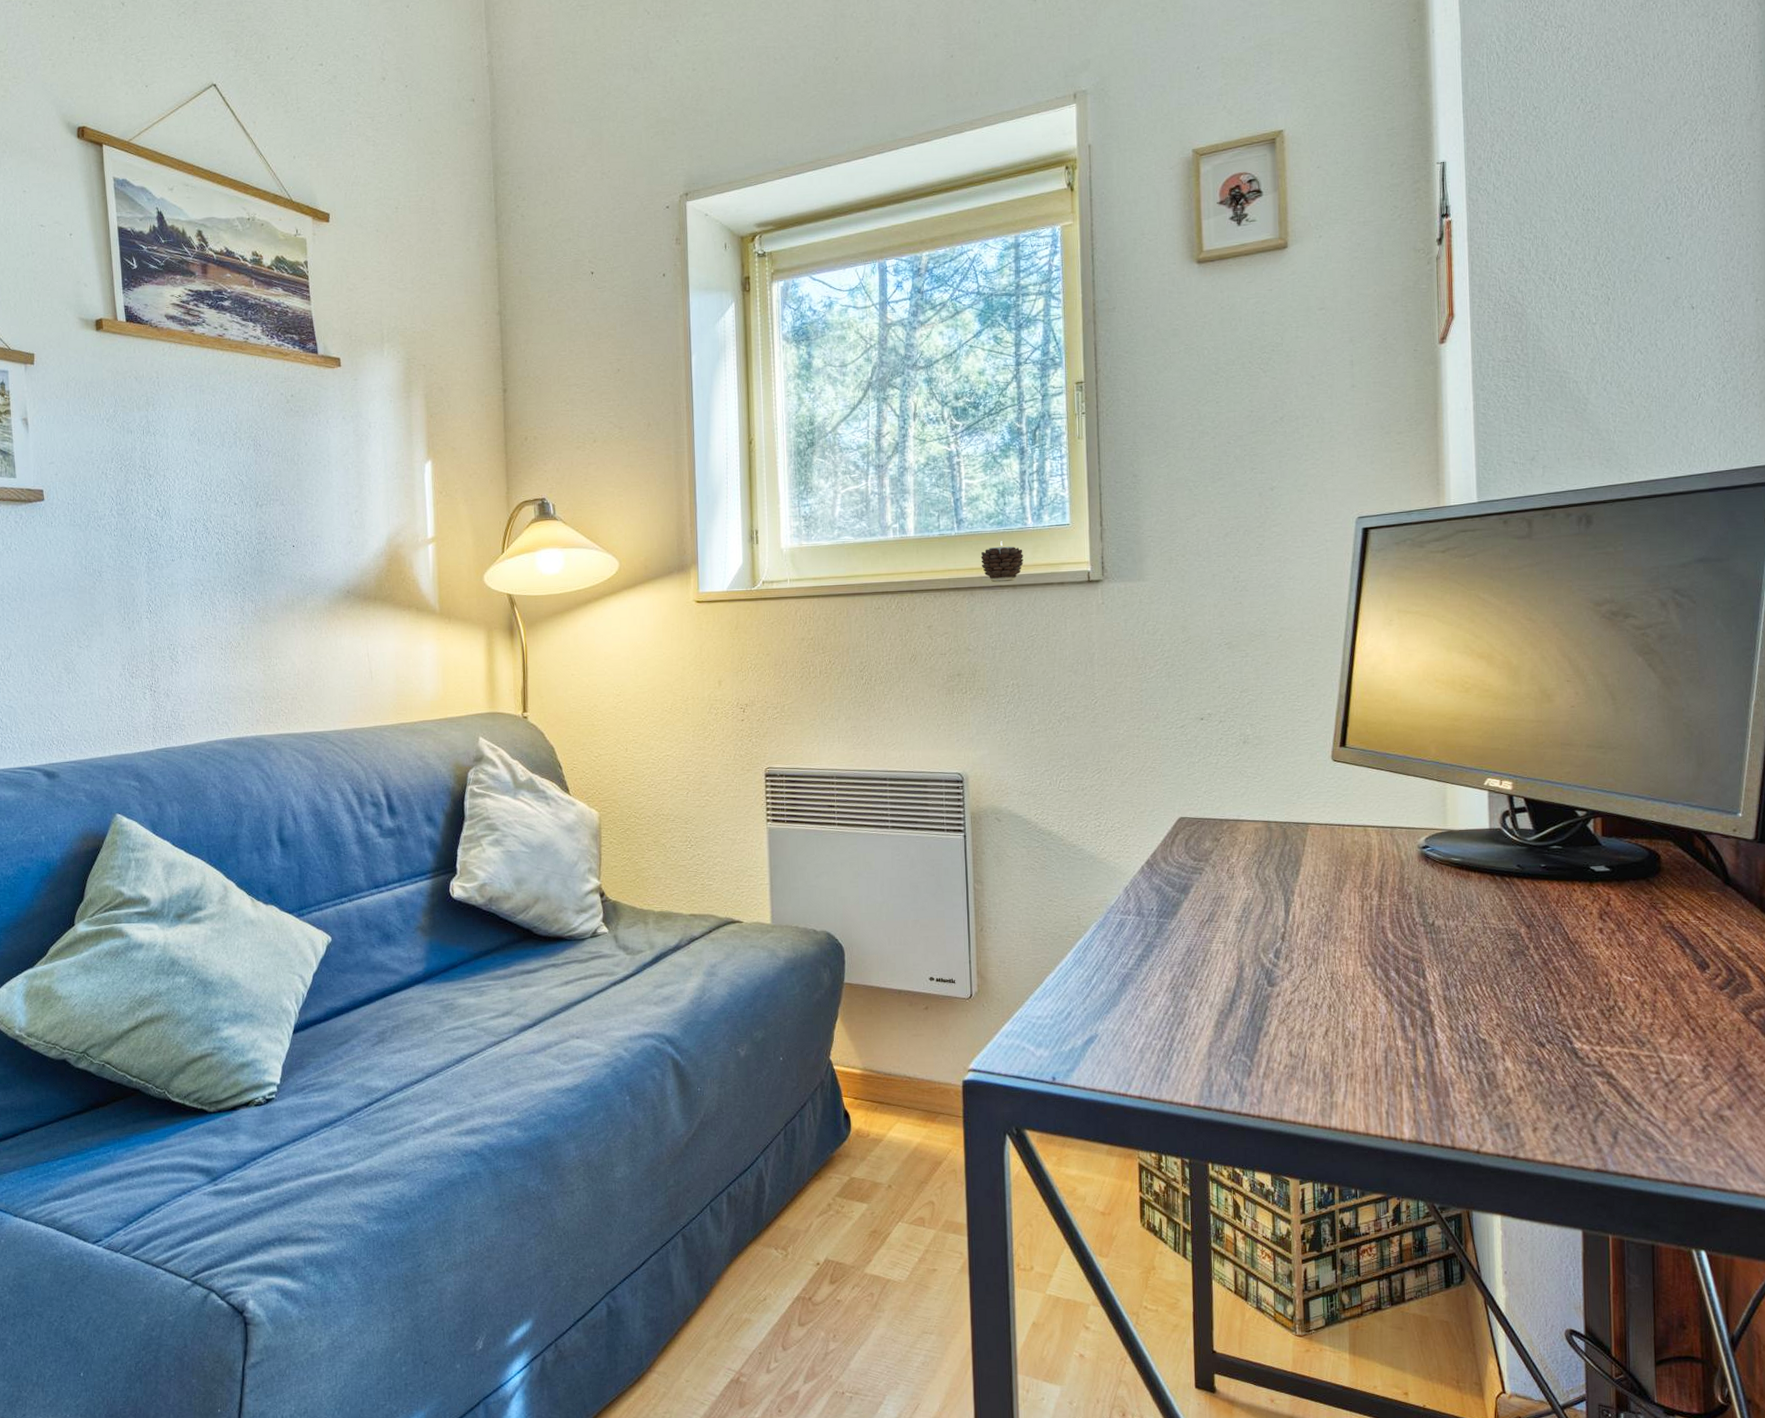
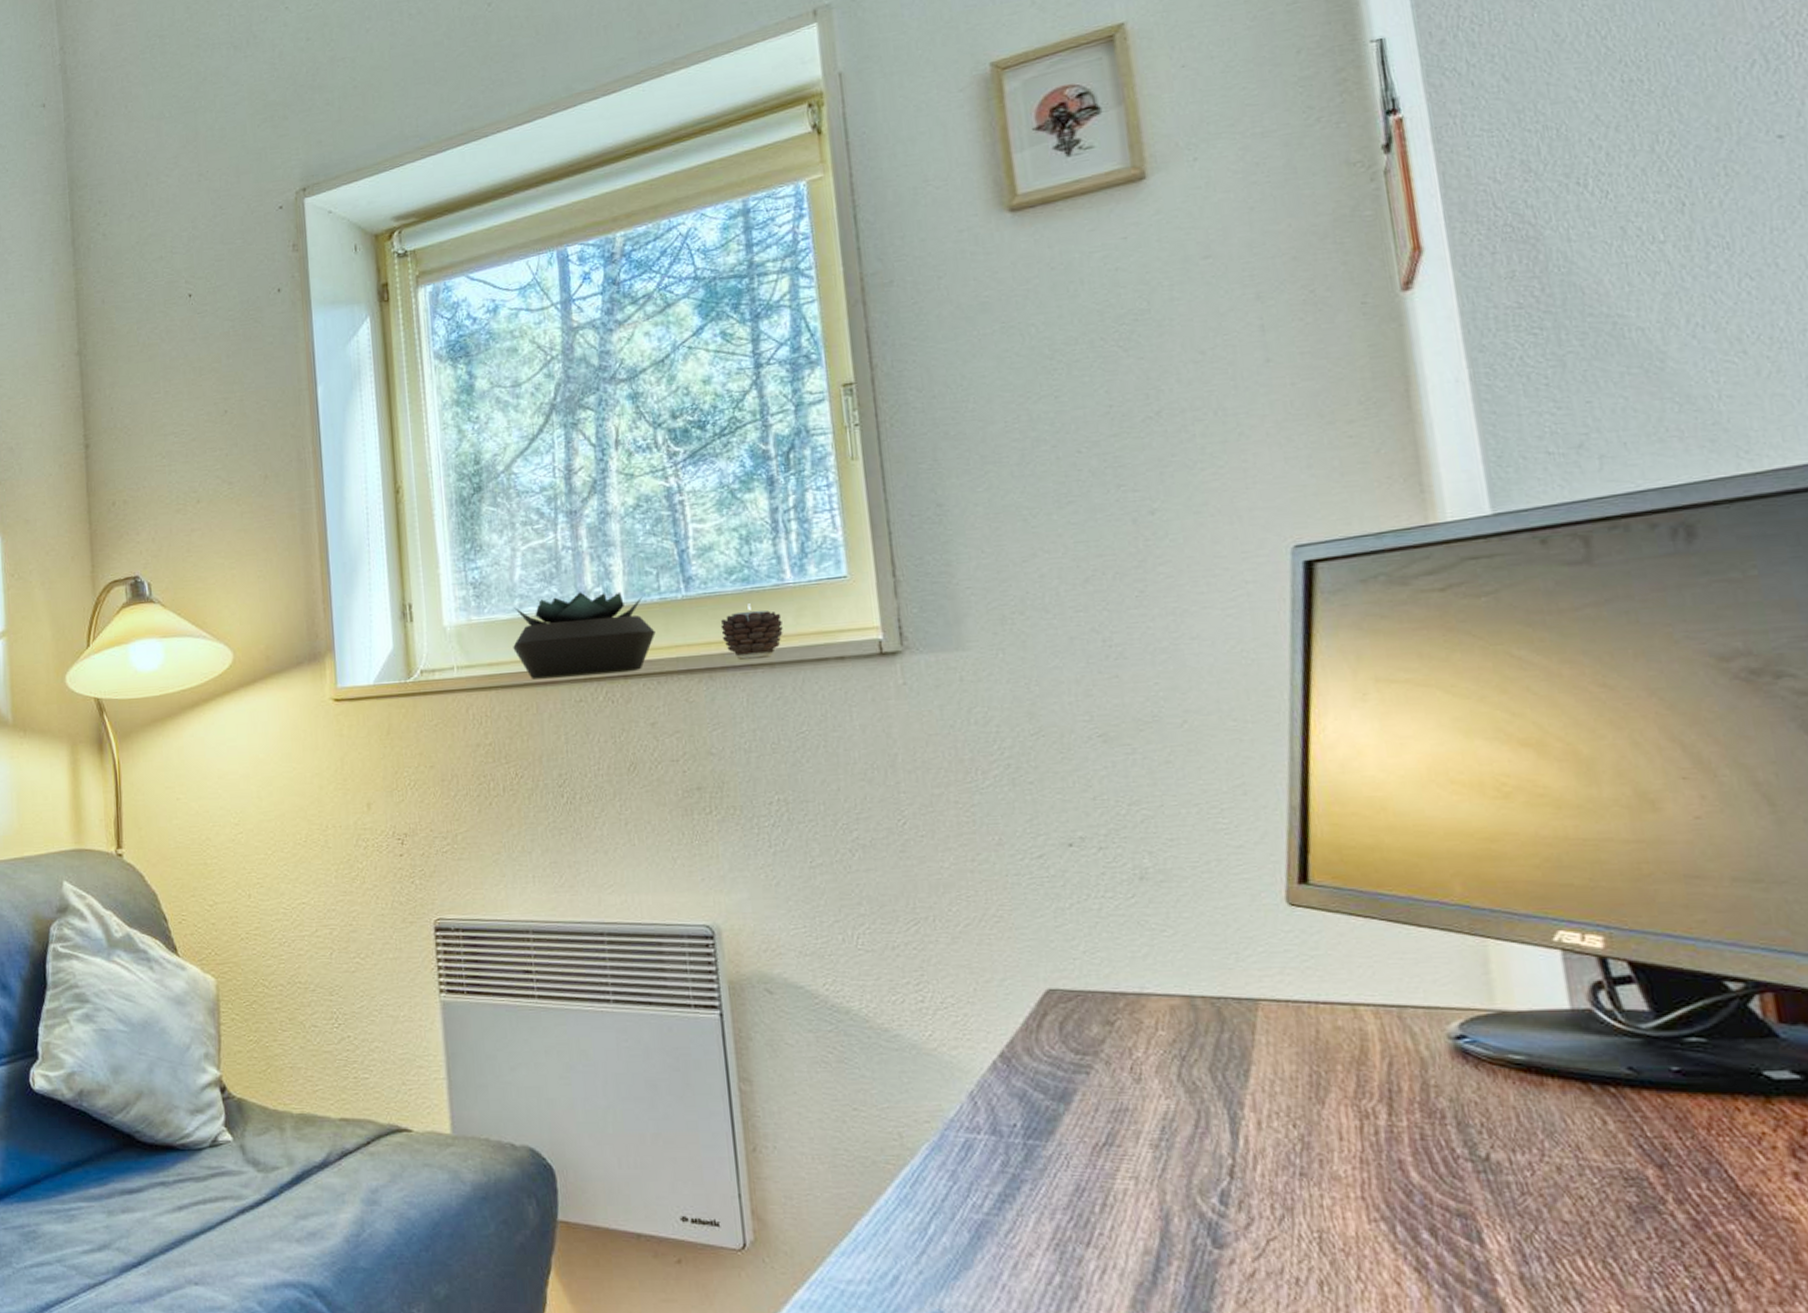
succulent plant: none [832,527,935,592] -> present [513,591,656,680]

